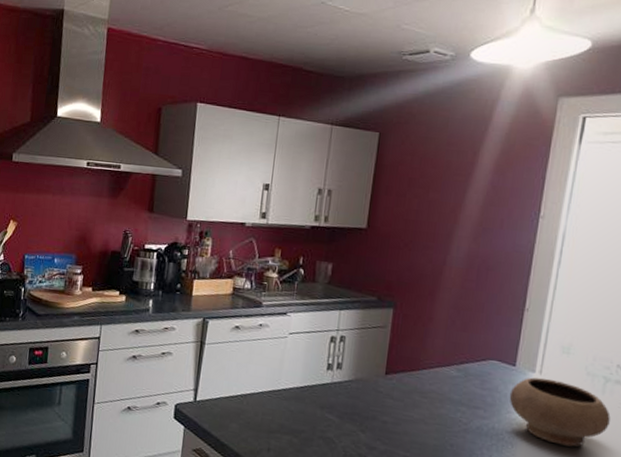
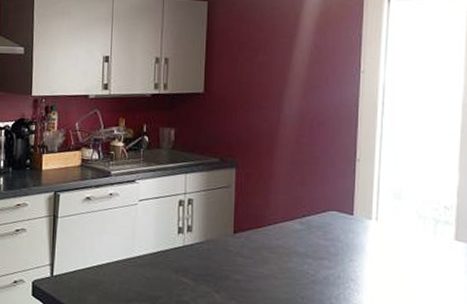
bowl: present [509,377,611,447] -> none [350,224,444,289]

